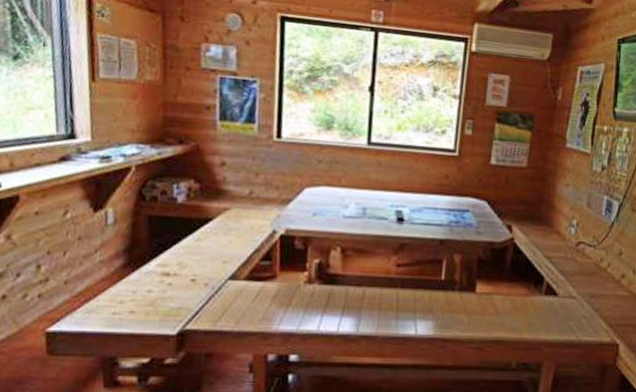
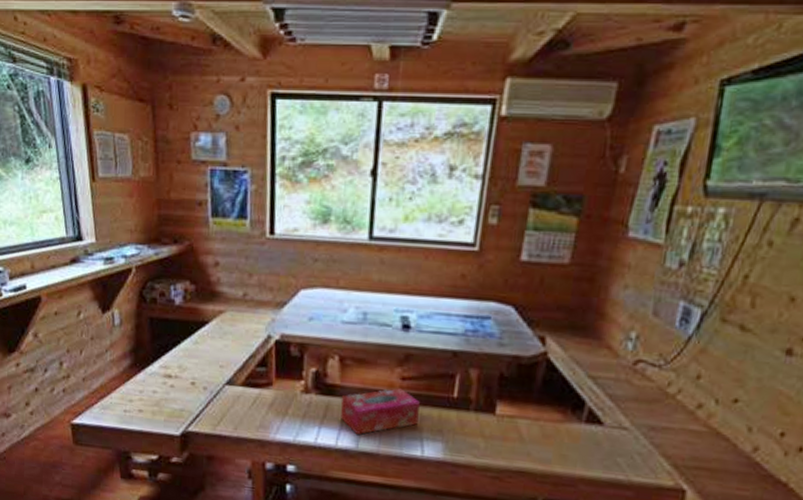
tissue box: none [341,274,413,320] -> present [340,388,420,435]

